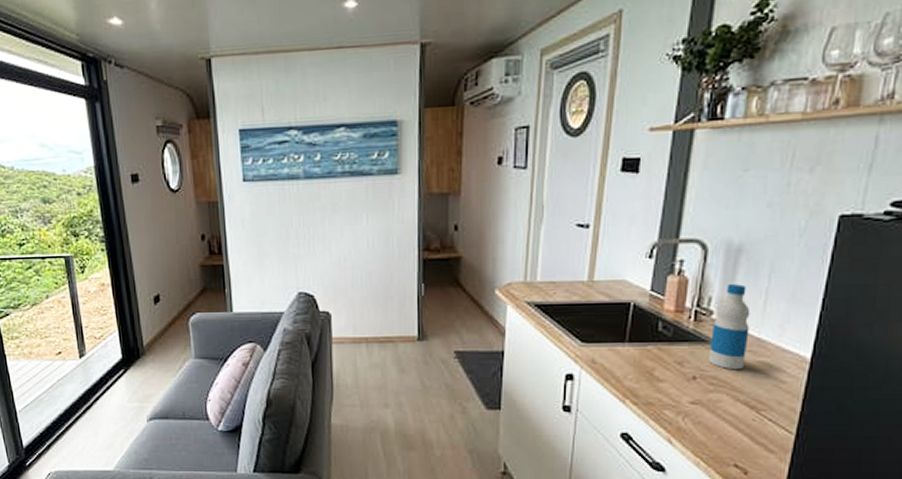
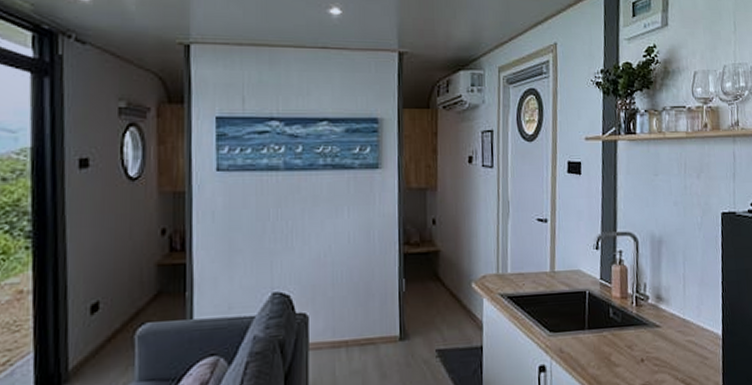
bottle: present [708,284,751,370] -> none [650,271,678,350]

